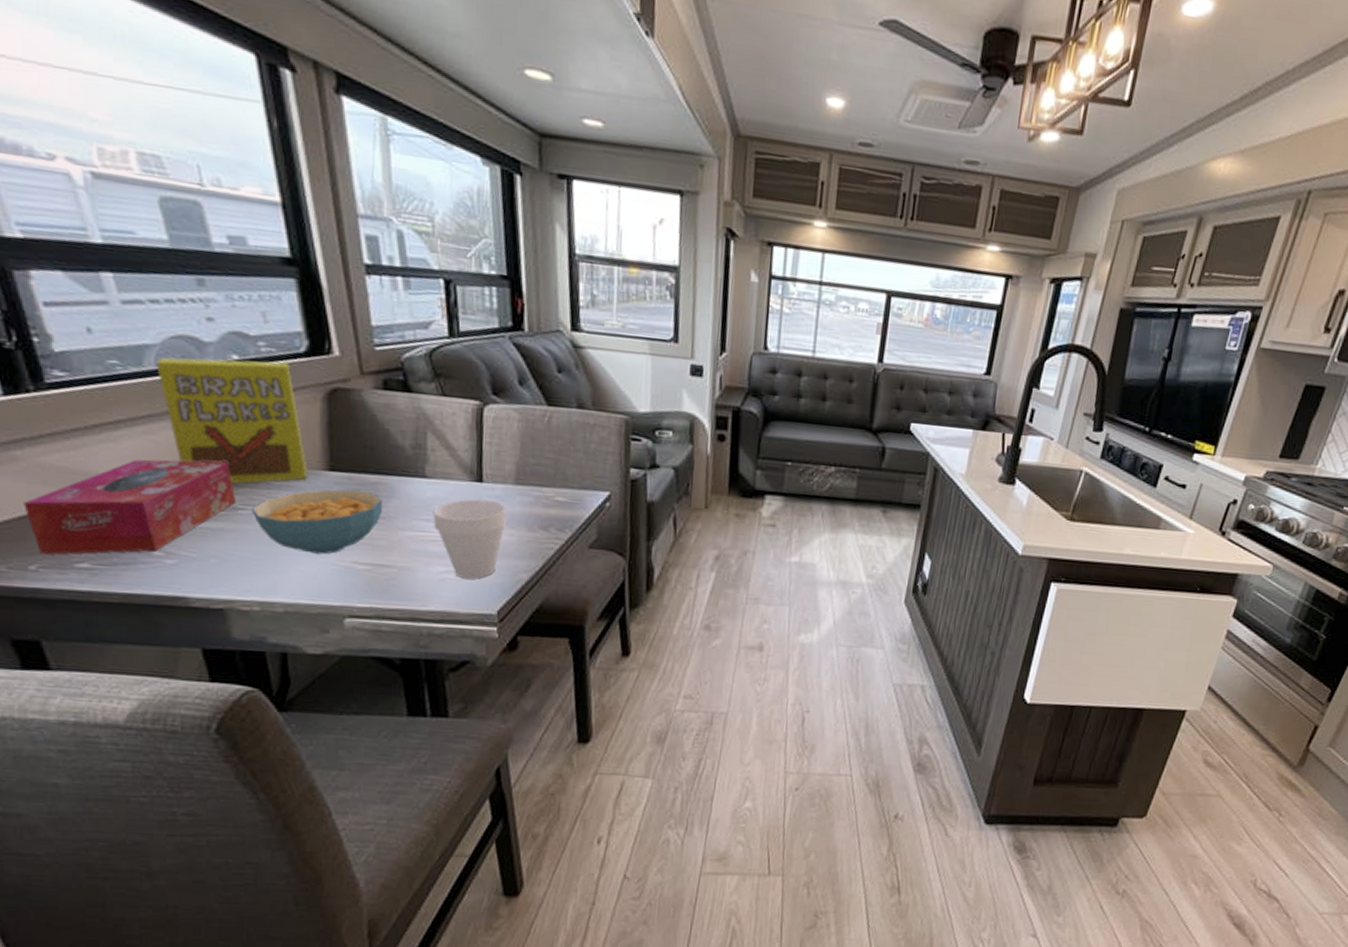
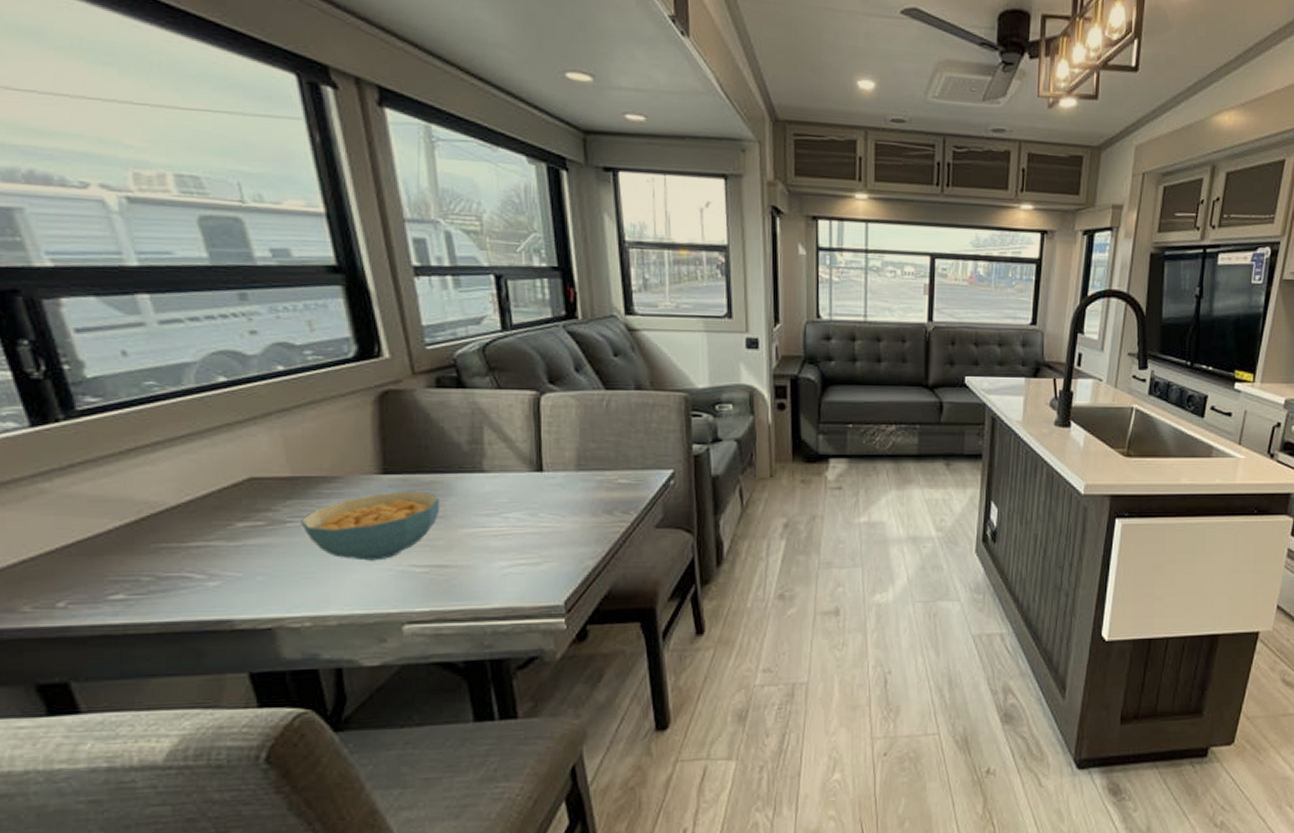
tissue box: present [23,459,237,555] -> none [51,474,285,590]
cereal box: present [156,357,308,484] -> none [196,368,359,495]
cup: present [432,499,508,579] -> none [492,489,570,571]

